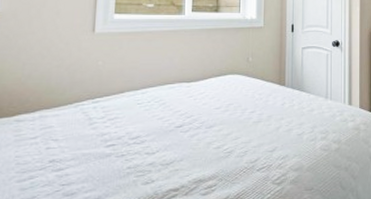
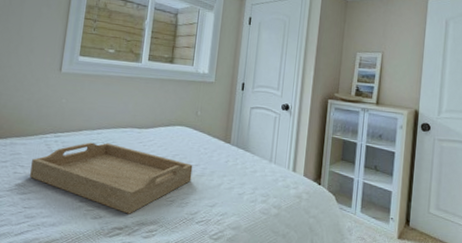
serving tray: none [66,101,249,173] -> present [30,142,193,214]

